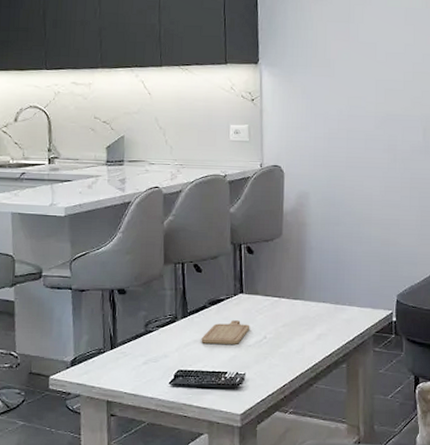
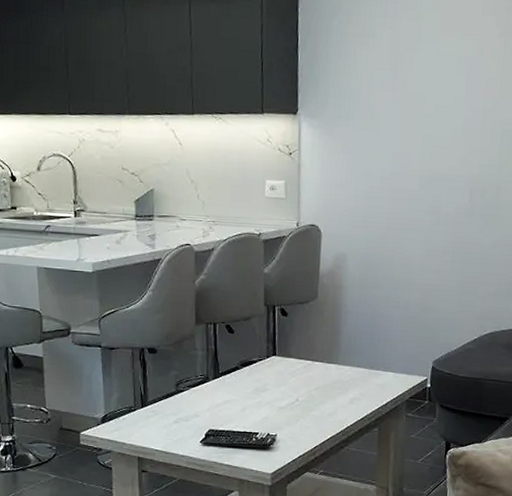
chopping board: present [201,320,250,344] -> none [232,382,282,406]

